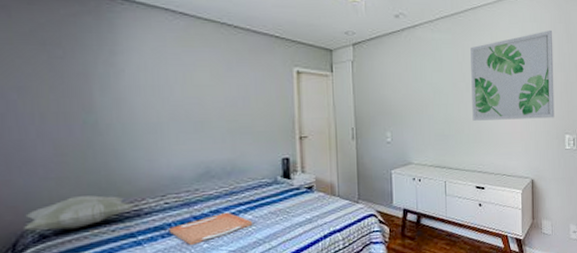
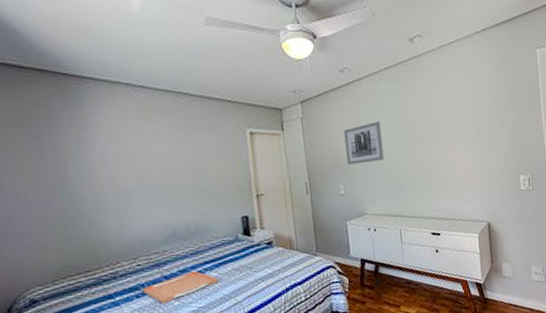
decorative pillow: present [24,195,133,231] -> none [16,261,109,297]
wall art: none [395,71,434,113] -> present [343,122,384,165]
wall art: present [470,29,555,121] -> none [416,70,507,168]

